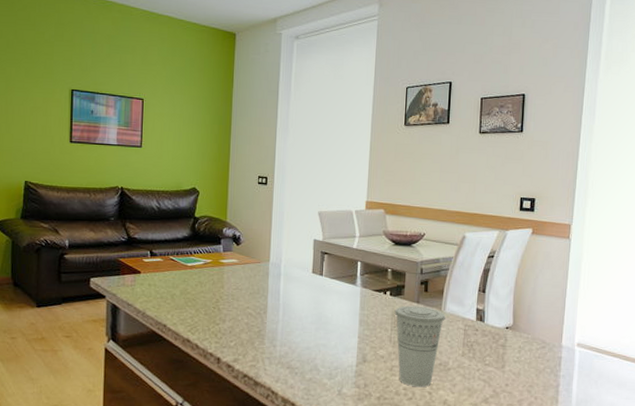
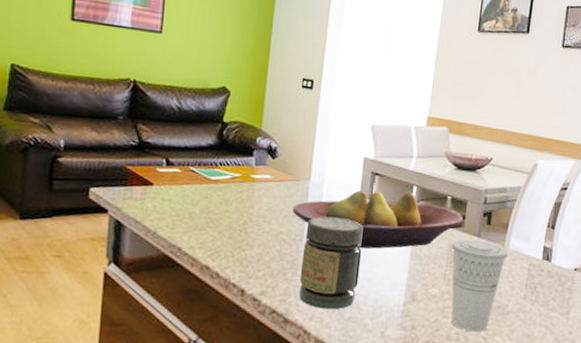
fruit bowl: none [256,266,404,318] -> present [292,190,464,249]
jar: none [265,292,317,372] -> present [299,216,363,310]

